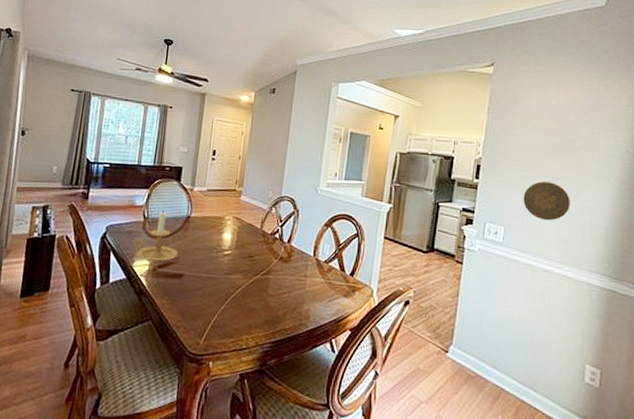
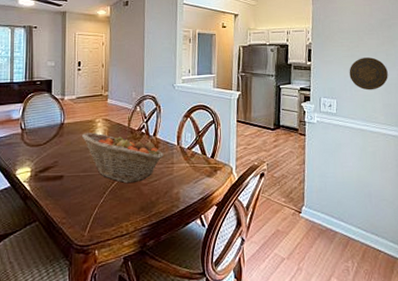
candle holder: present [134,210,178,262] -> none [15,121,56,168]
fruit basket: none [209,230,296,293] -> present [82,132,163,184]

